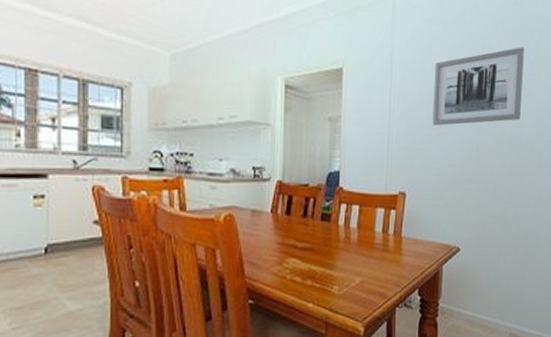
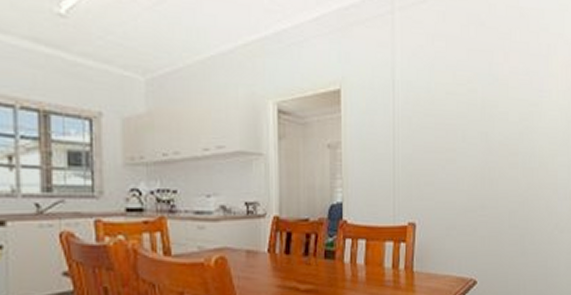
wall art: present [432,47,524,126] -> none [440,62,533,149]

